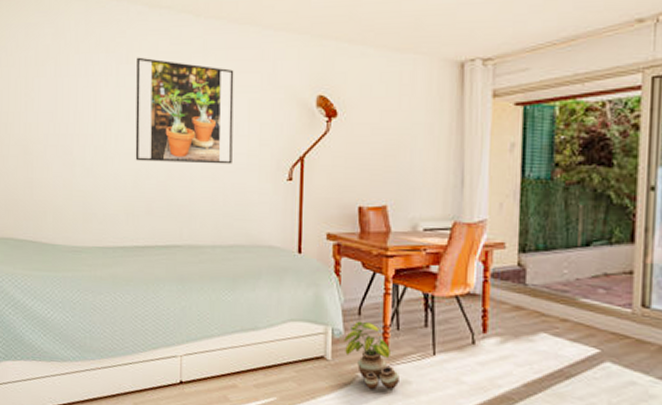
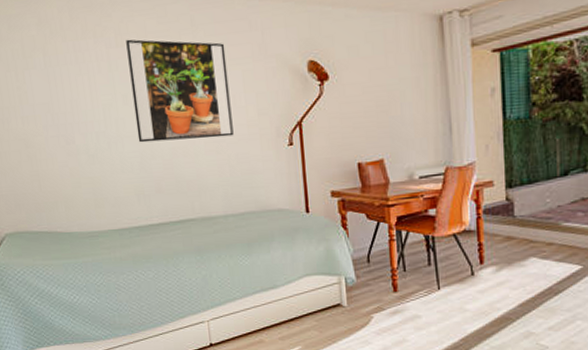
potted plant: present [344,320,399,391] -> none [357,267,410,328]

